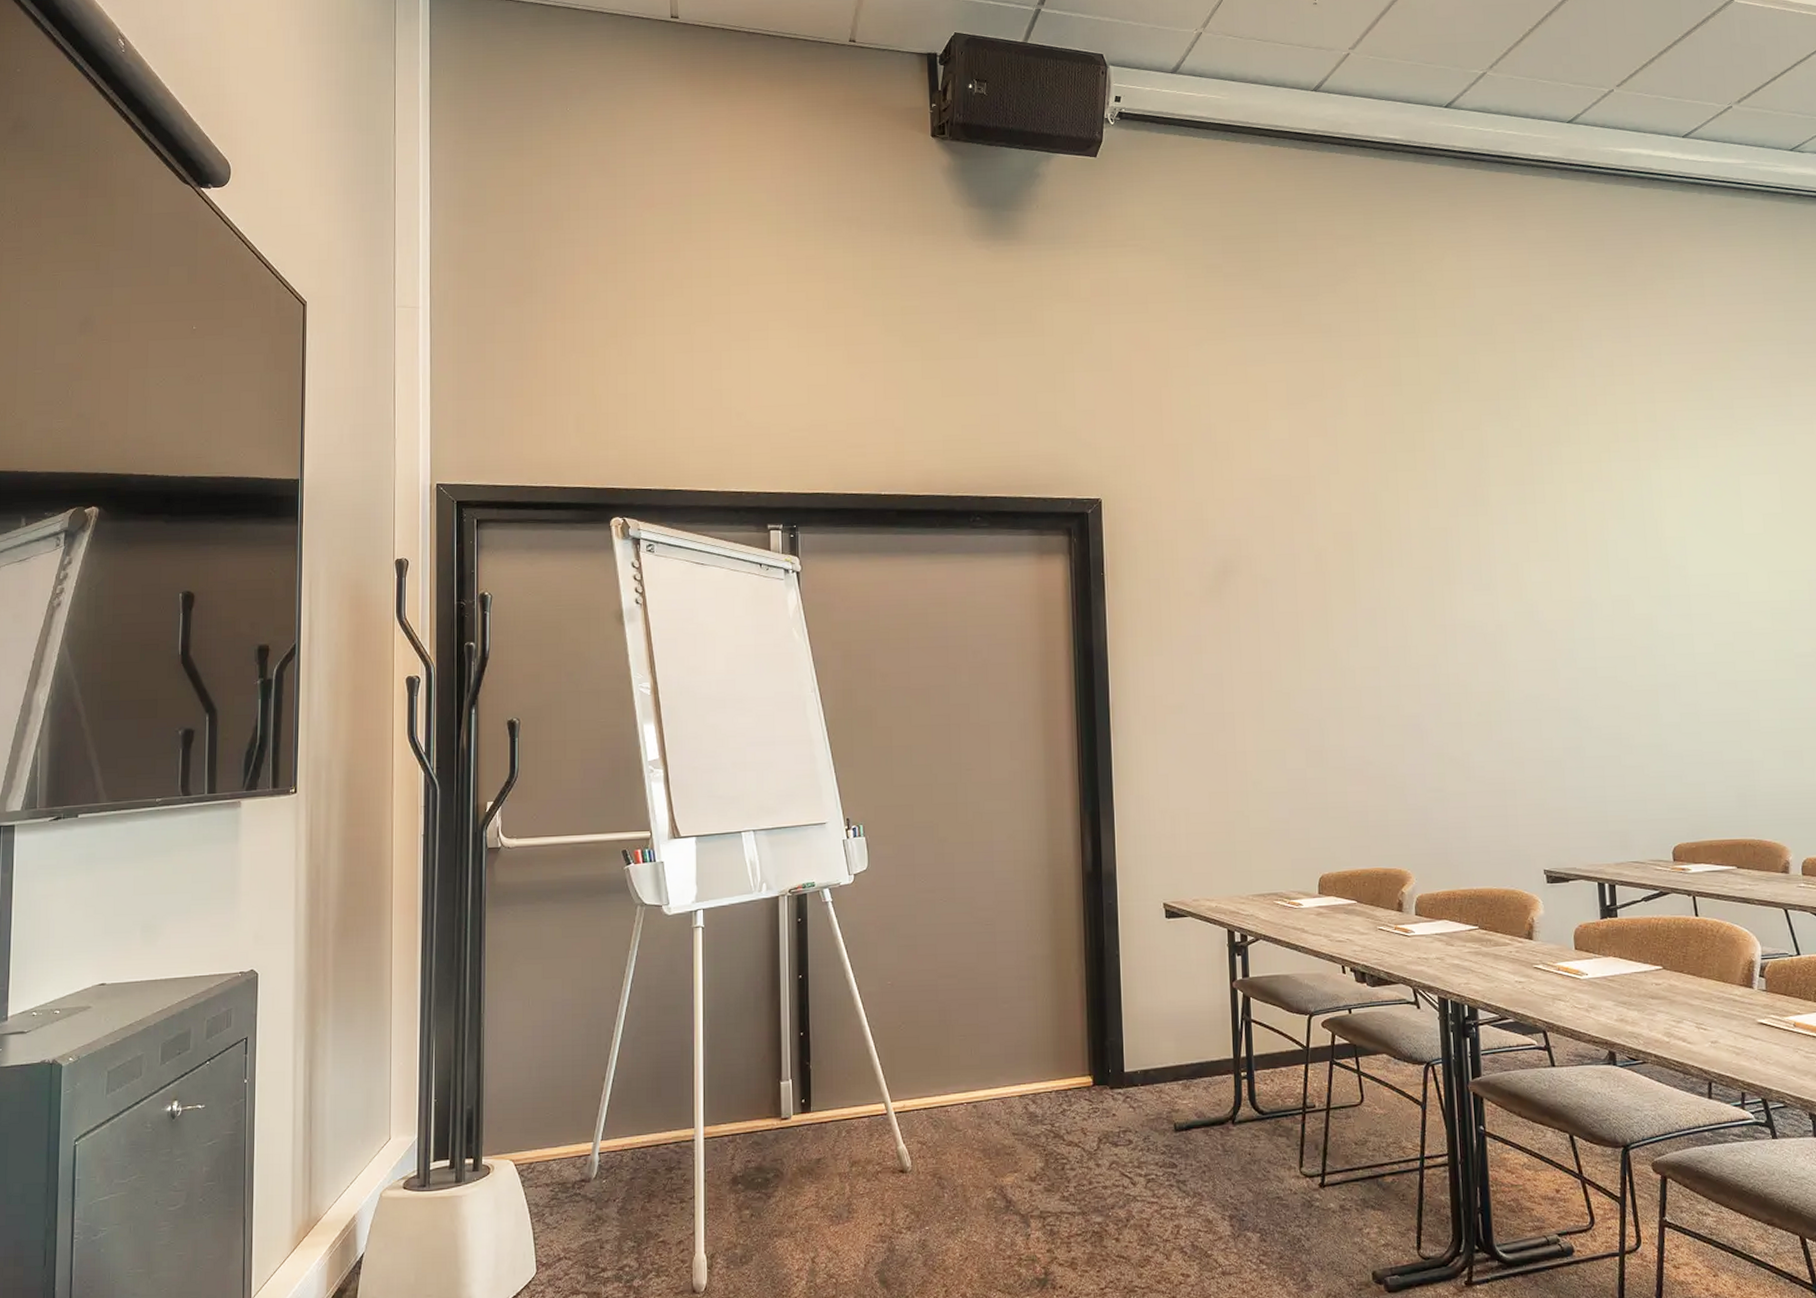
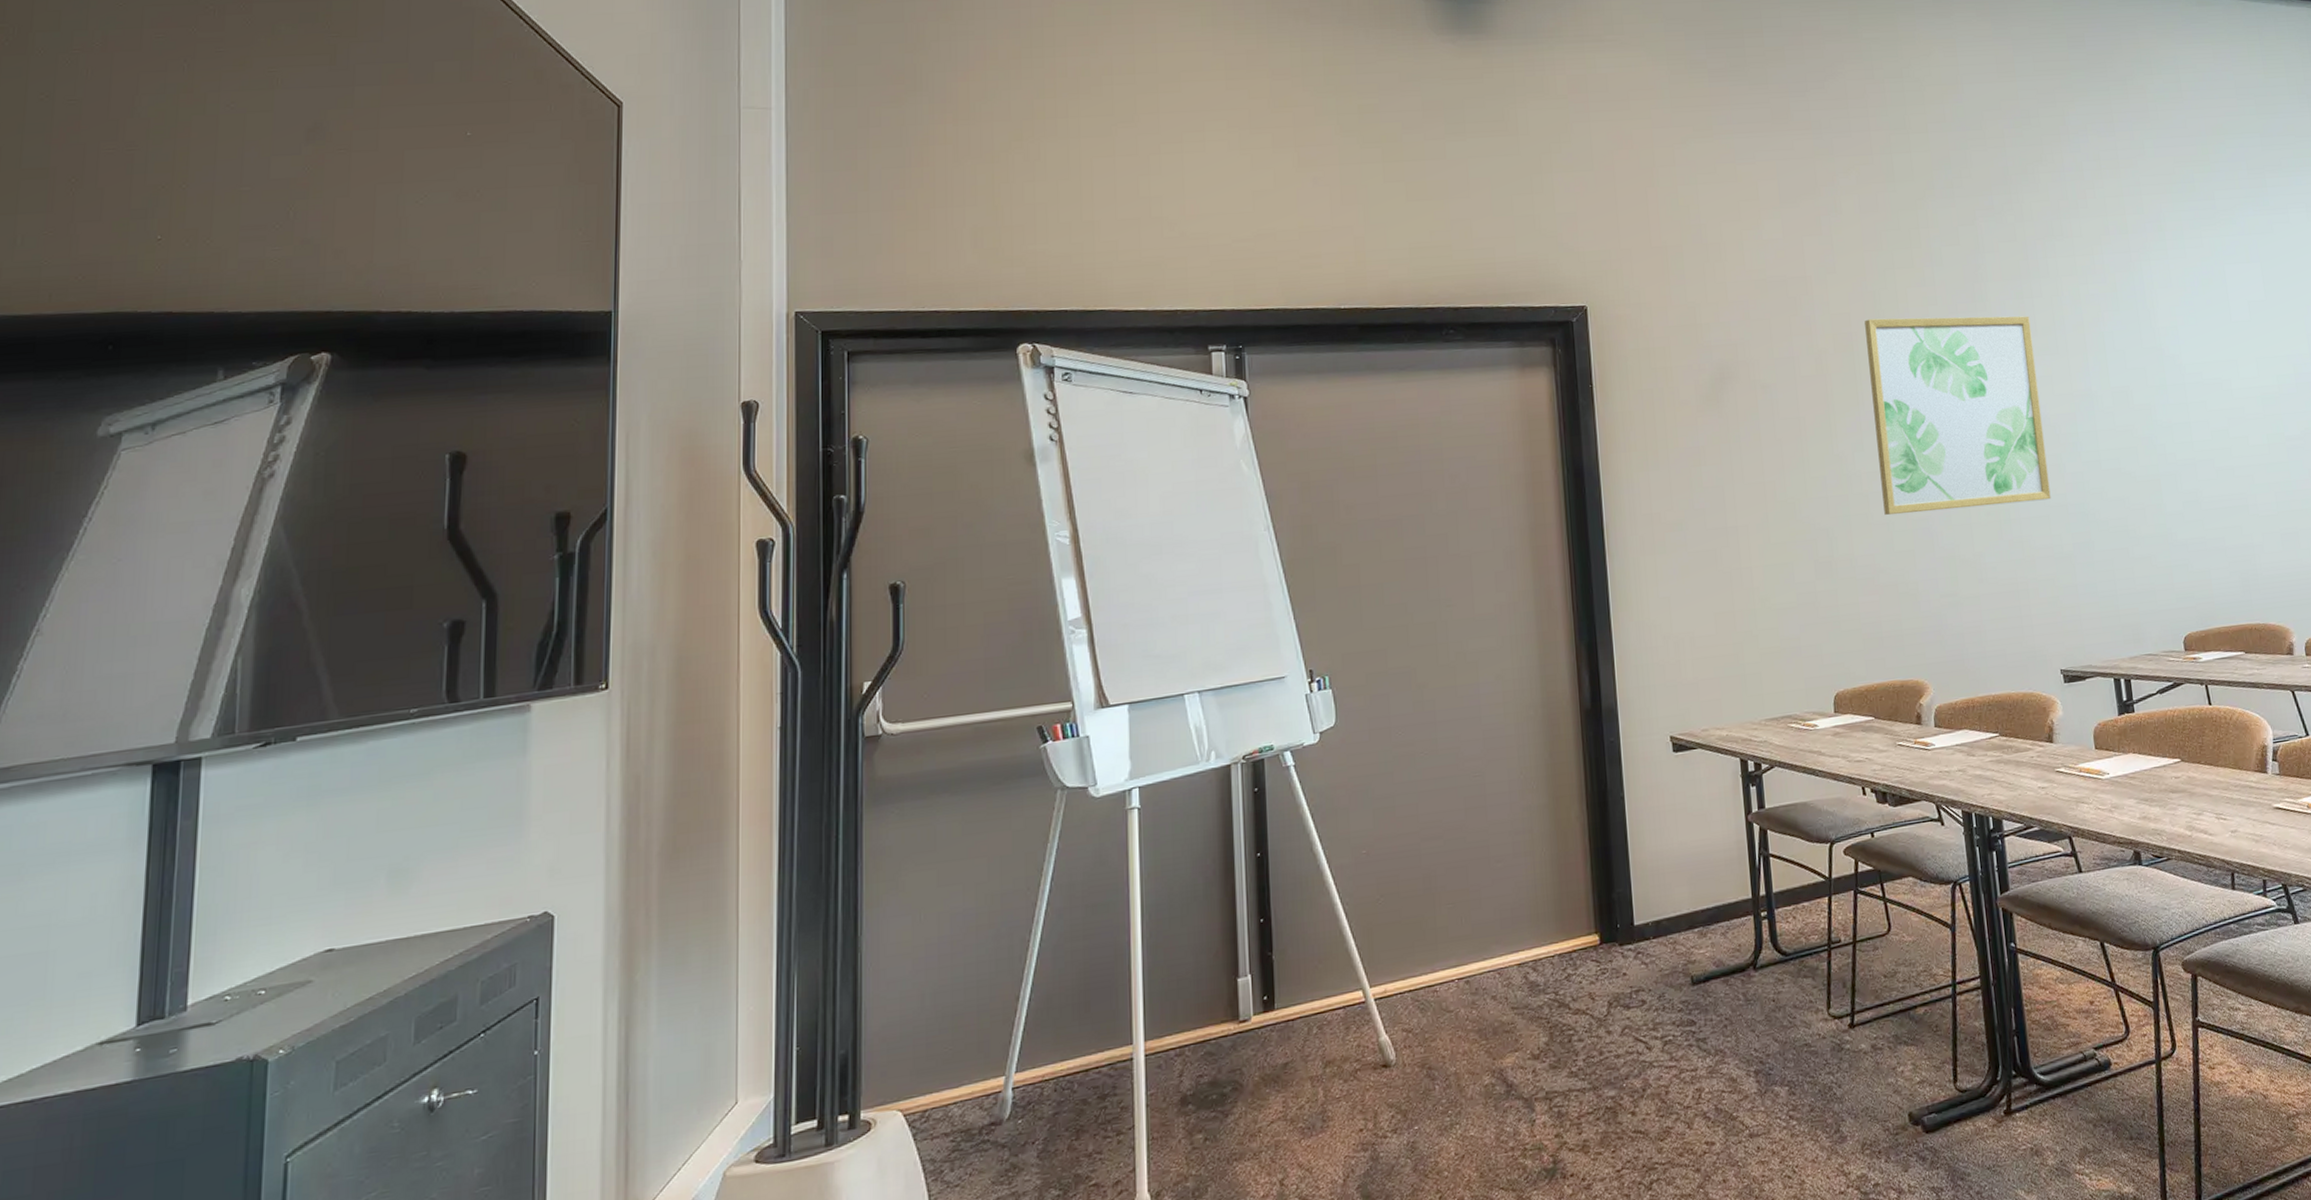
wall art: none [1365,519,1544,710] -> present [1865,316,2051,515]

